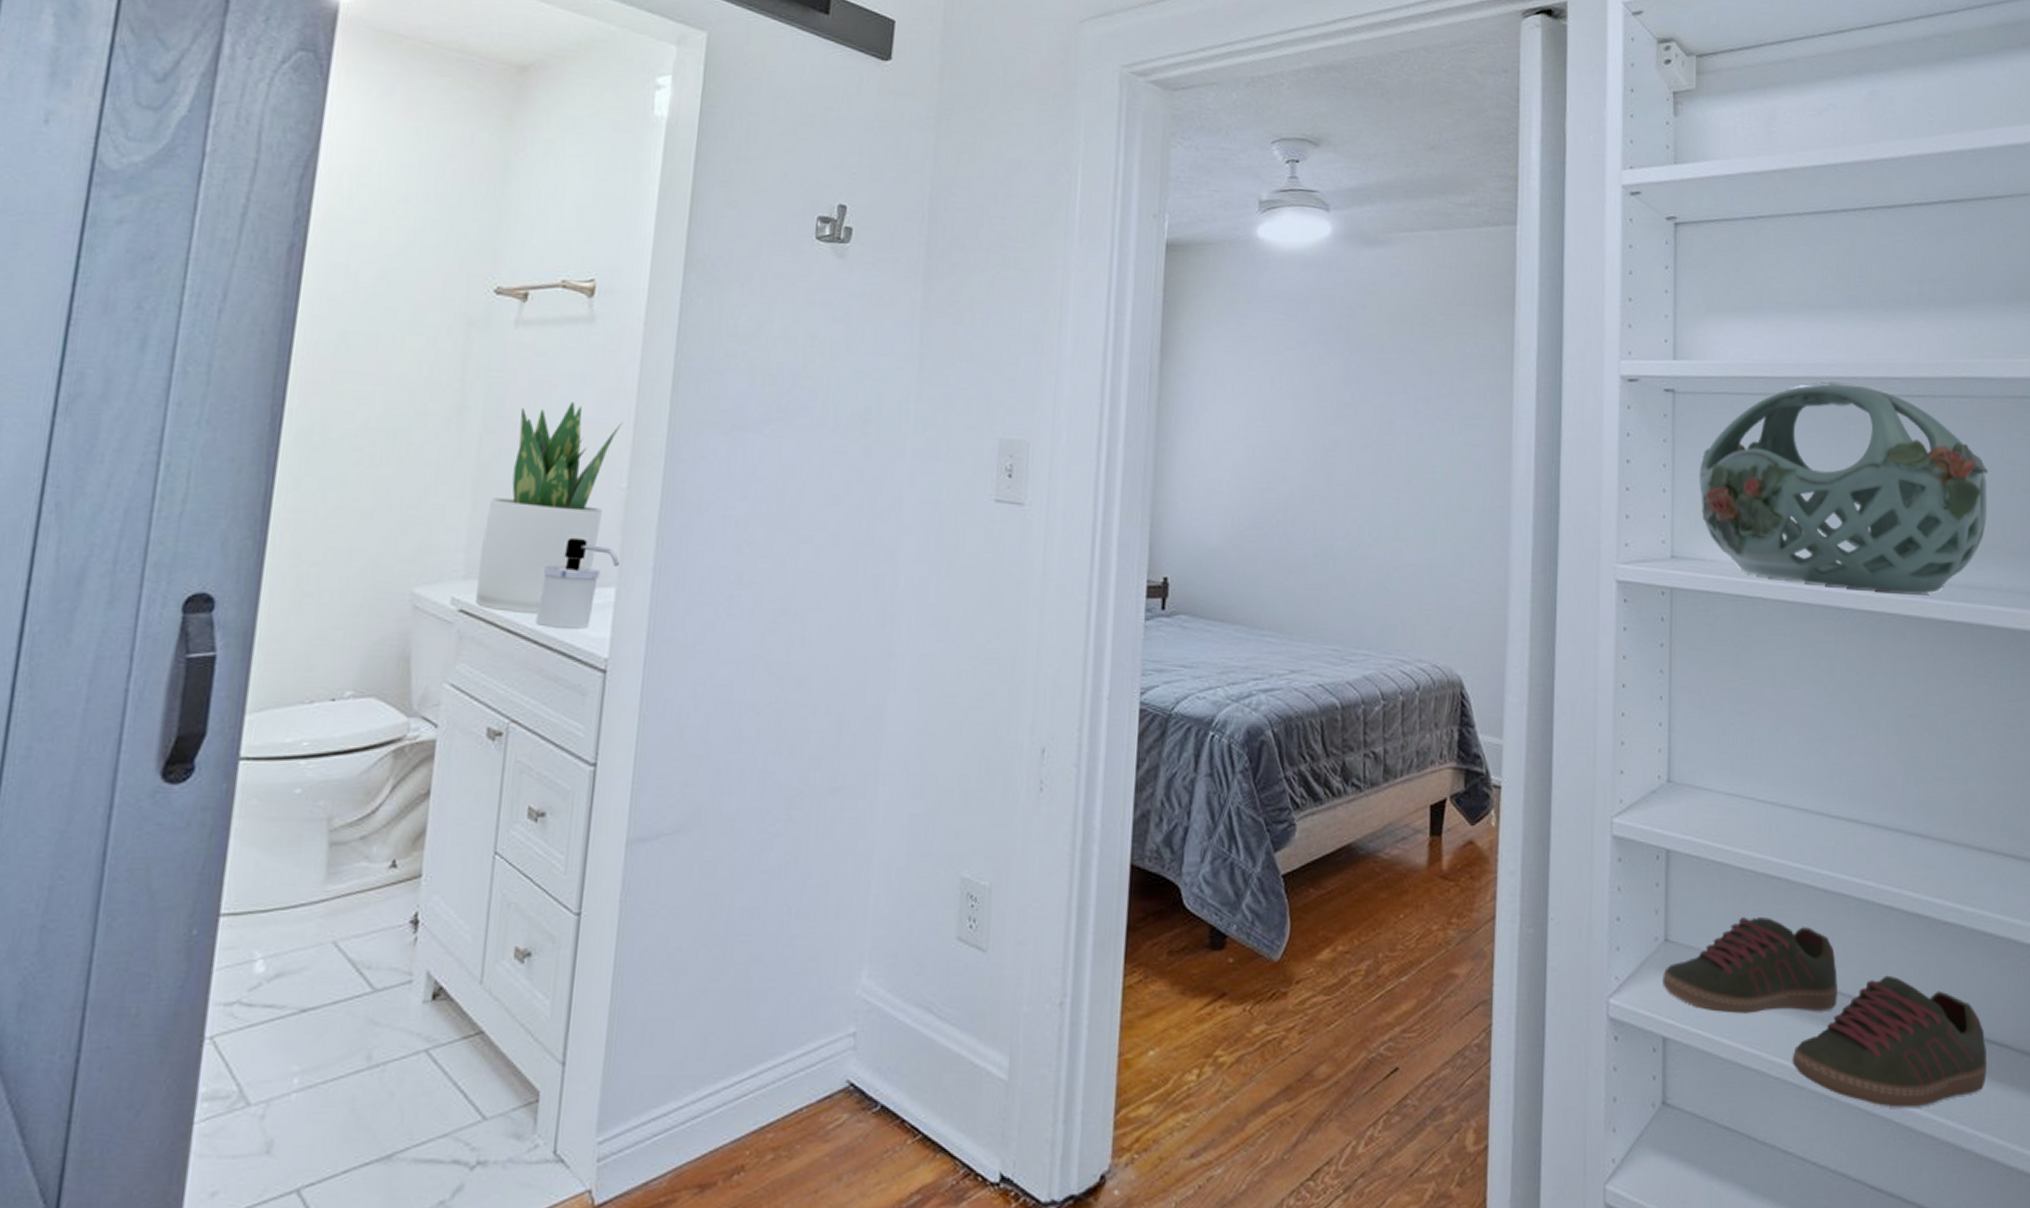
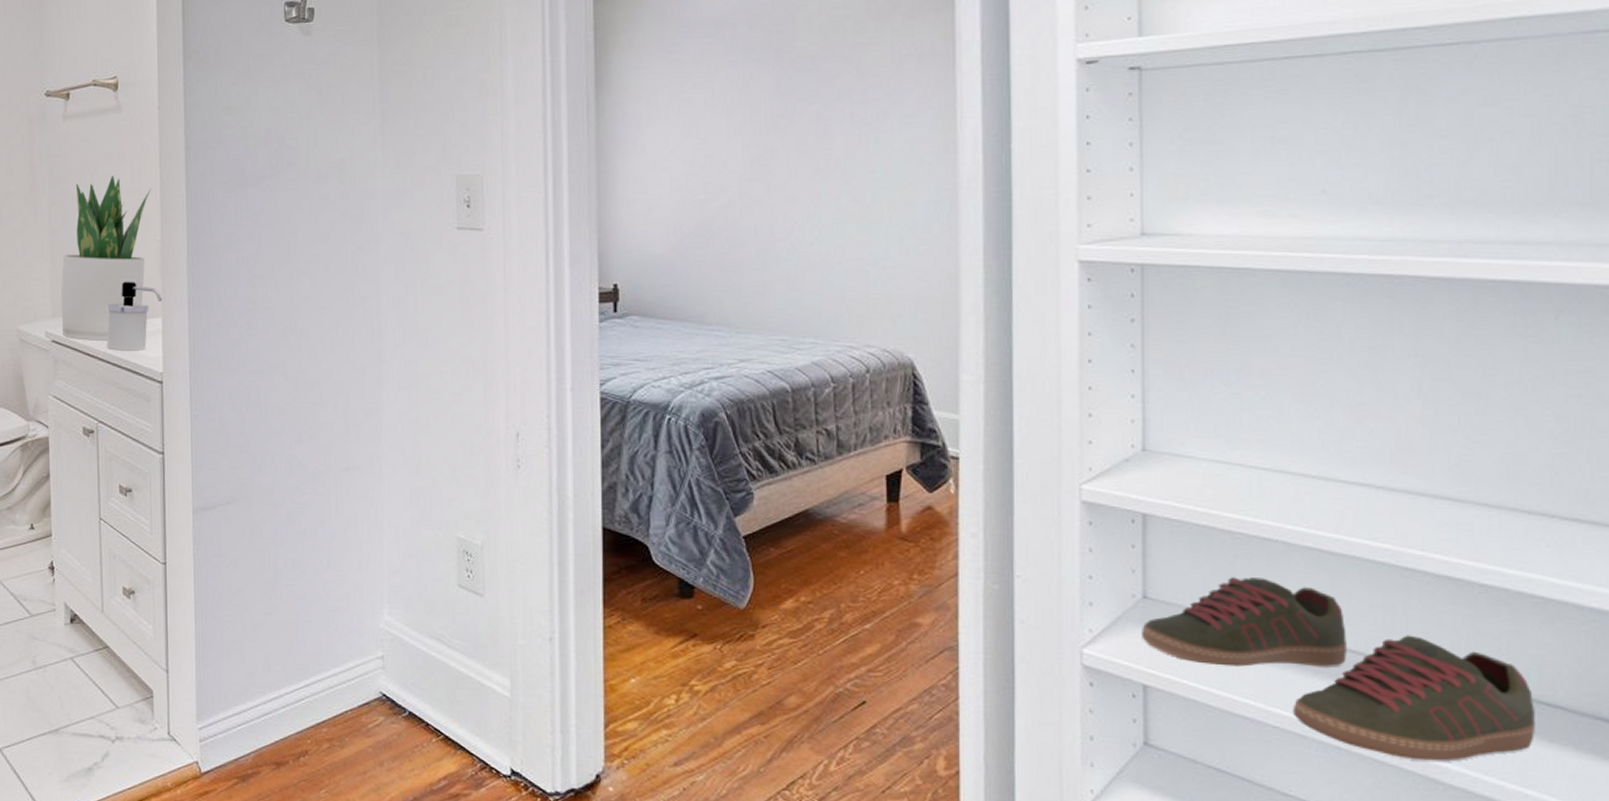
decorative basket: present [1699,384,1989,593] -> none [1173,40,1546,254]

